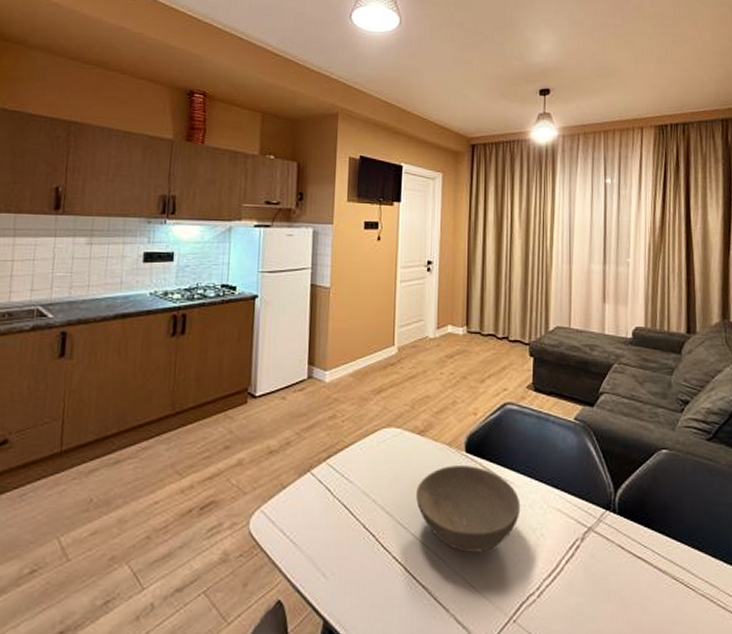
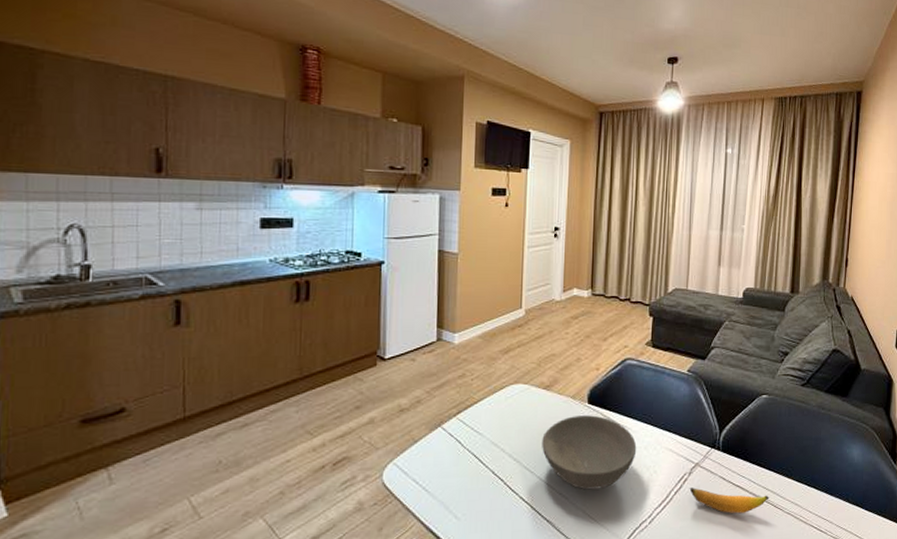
banana: none [582,557,678,592] -> present [689,488,769,514]

